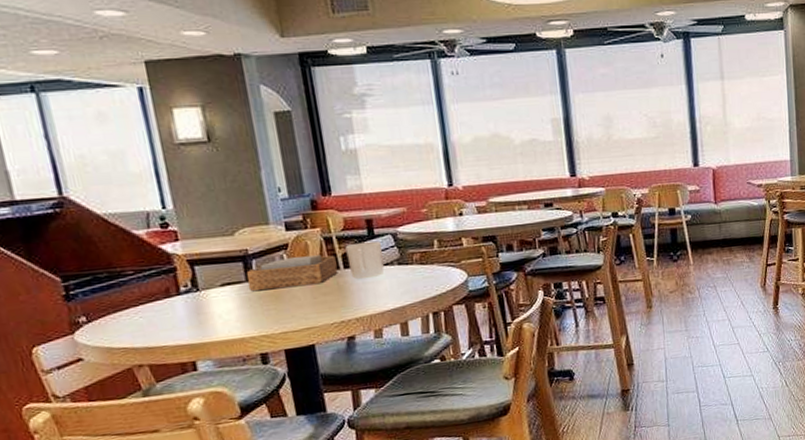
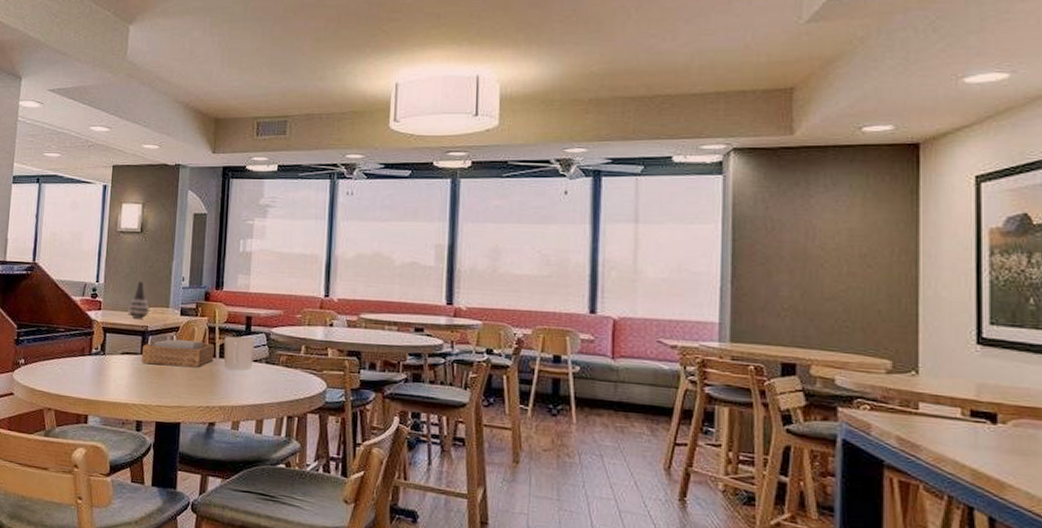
vase: none [215,199,245,245] -> present [128,281,149,320]

